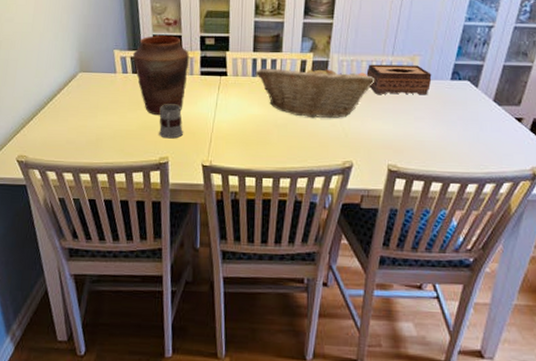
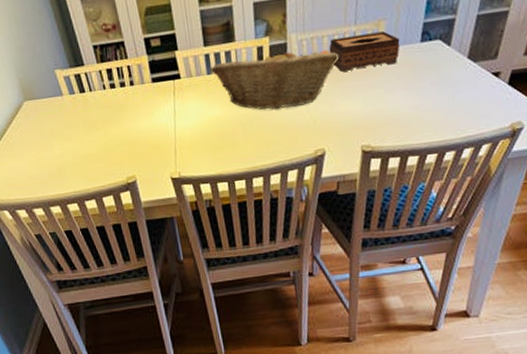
vase: present [133,35,189,116] -> none [76,43,140,135]
mug: present [159,104,184,139] -> none [116,119,147,157]

